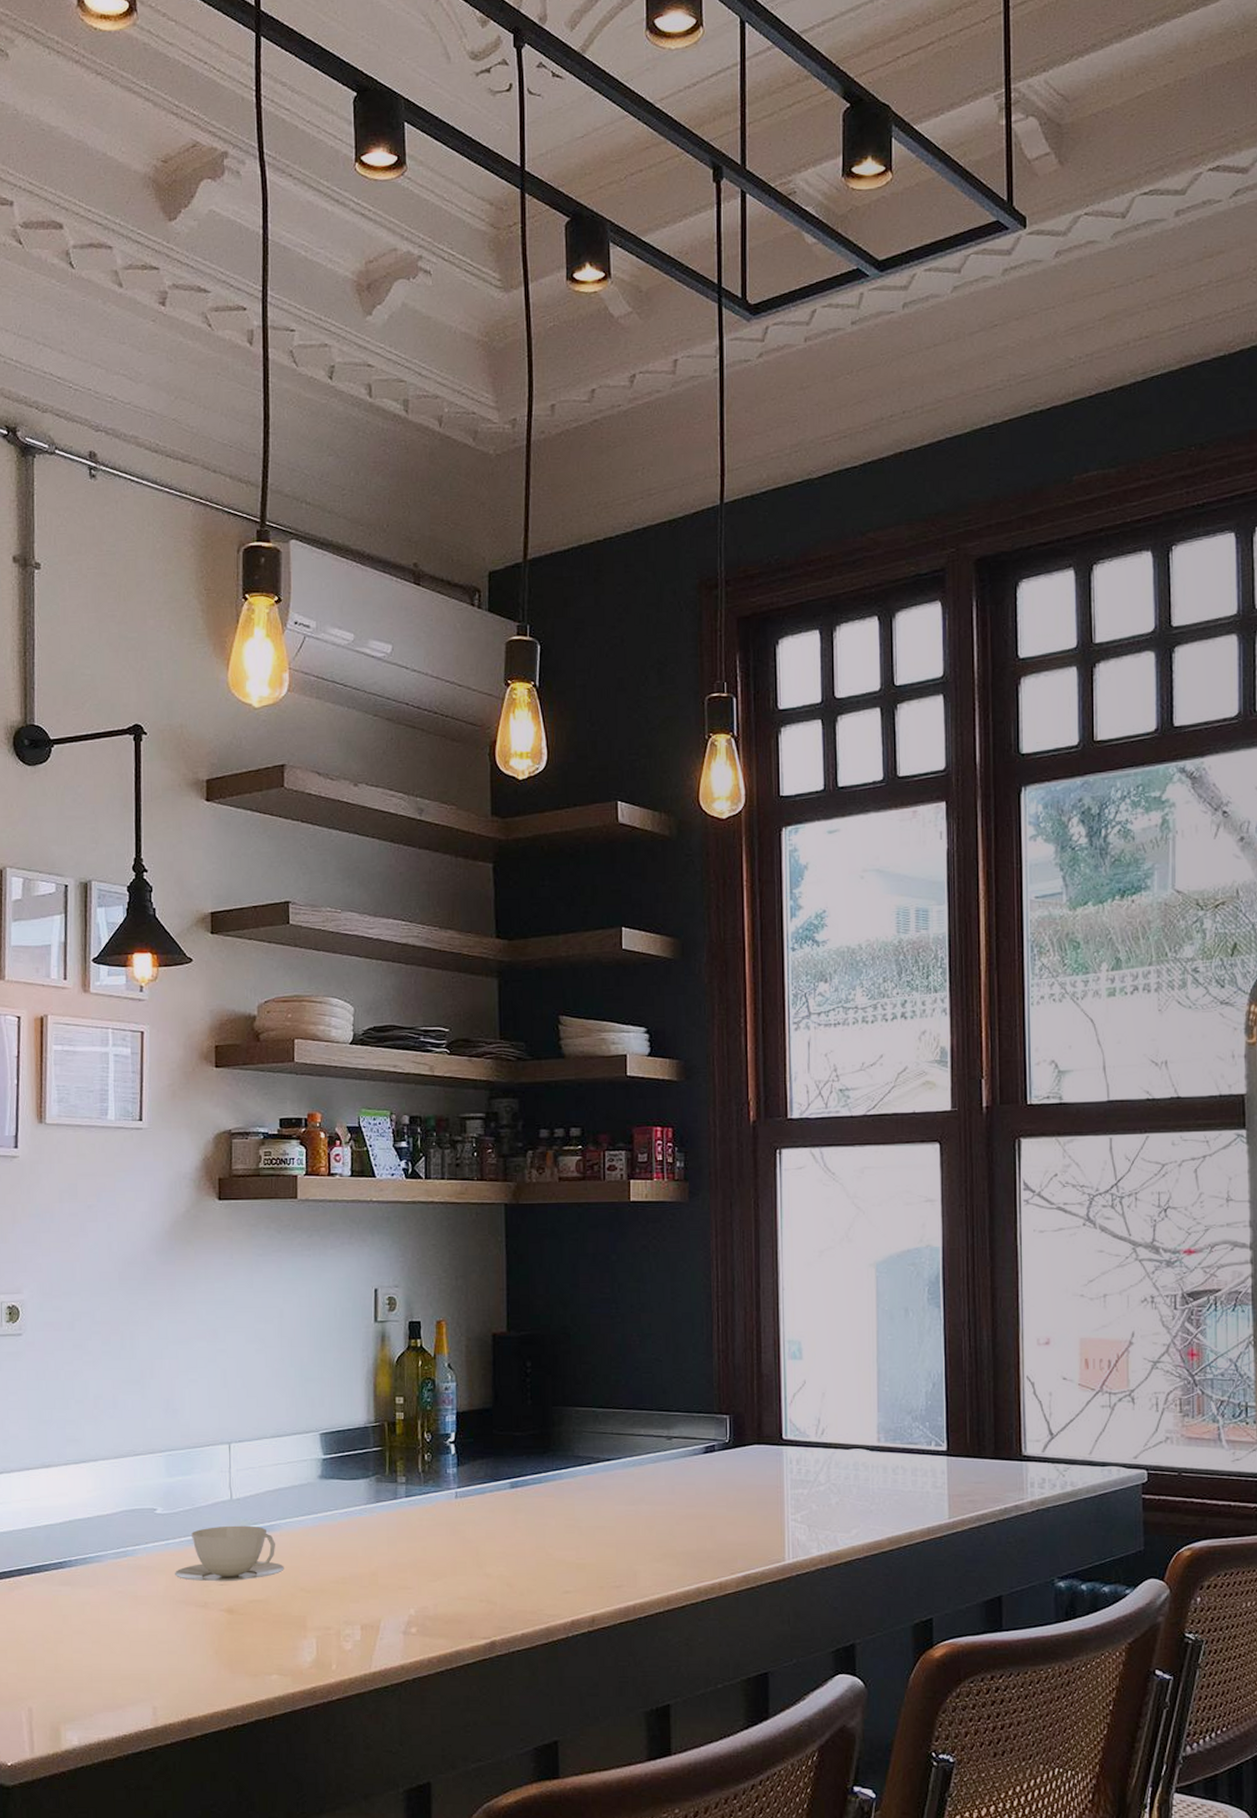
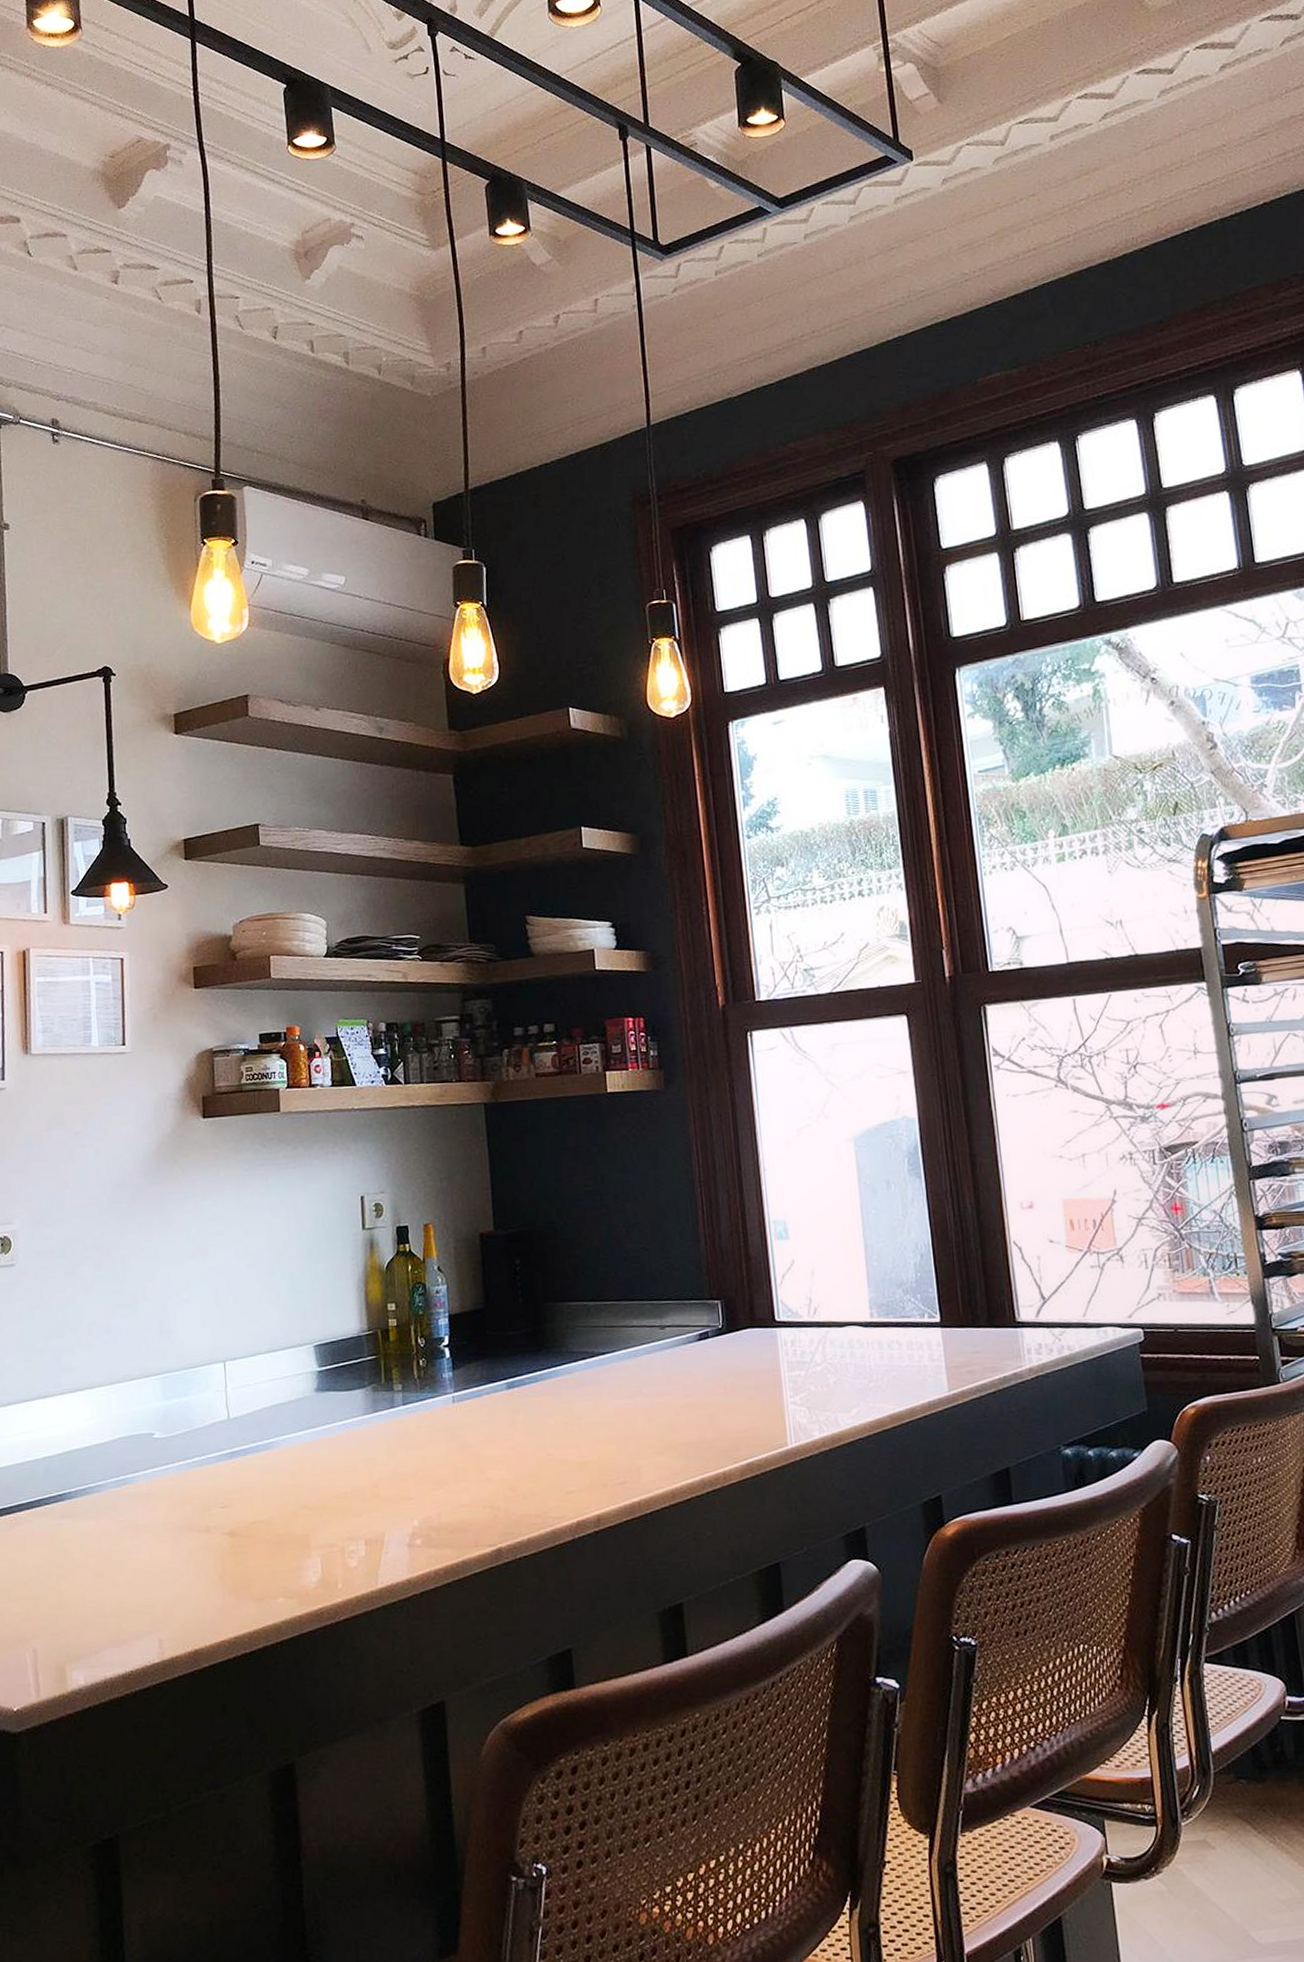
teacup: present [175,1525,284,1582] -> none [175,1444,285,1505]

